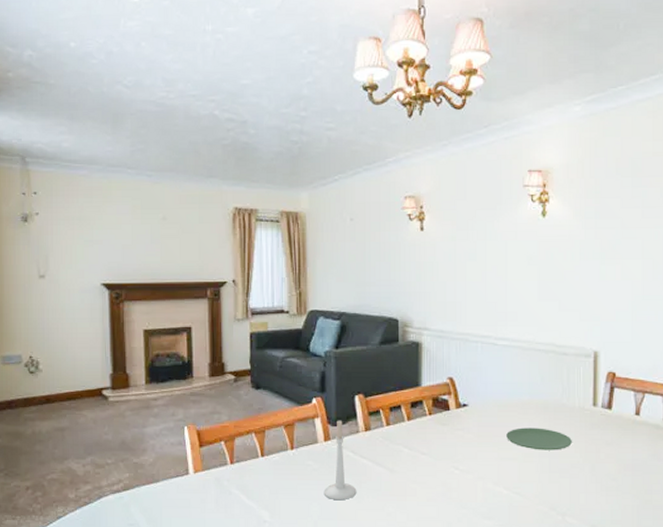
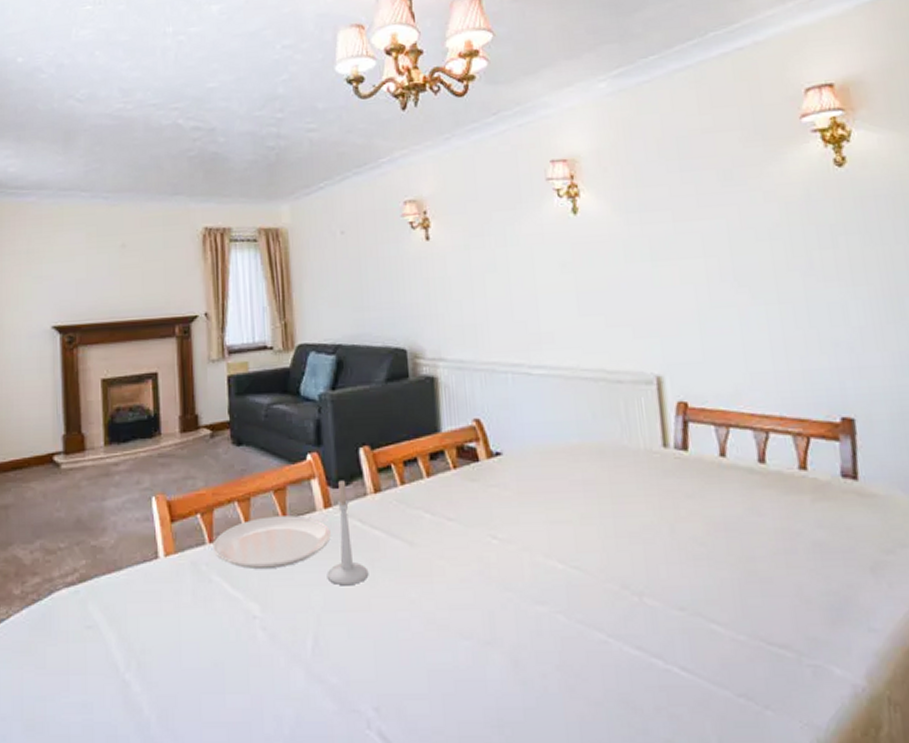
plate: none [233,446,328,485] -> present [212,515,331,569]
plate: present [506,427,572,451] -> none [554,479,641,509]

